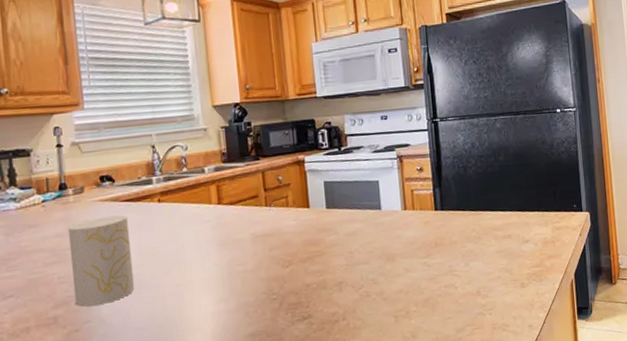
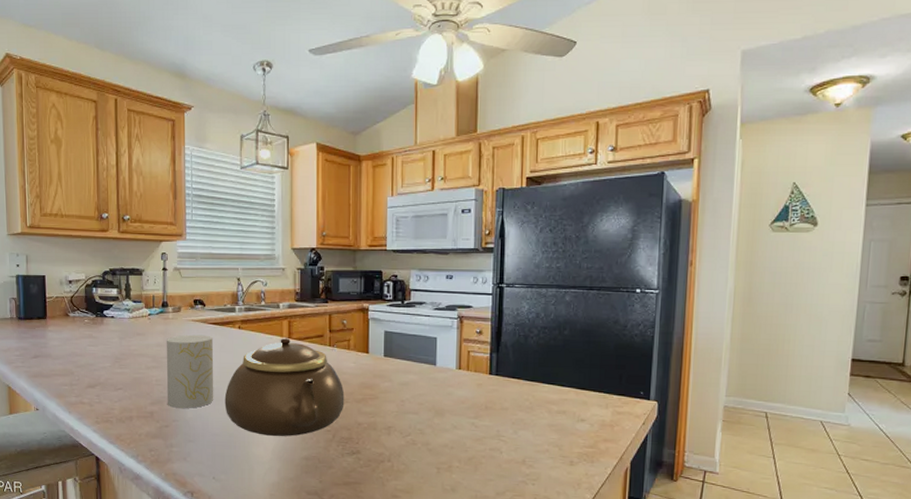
teapot: none [148,203,289,319] -> present [224,337,345,436]

